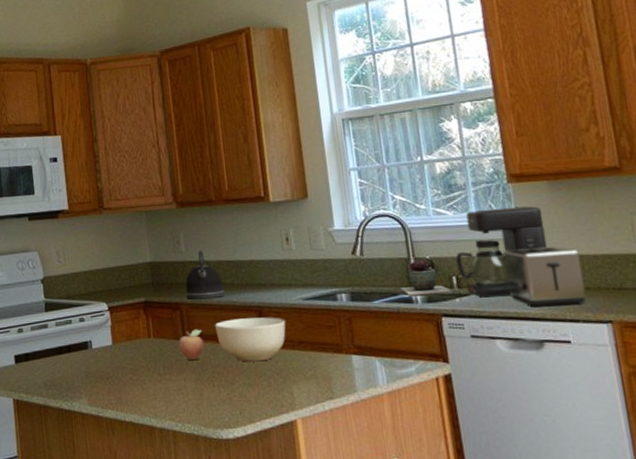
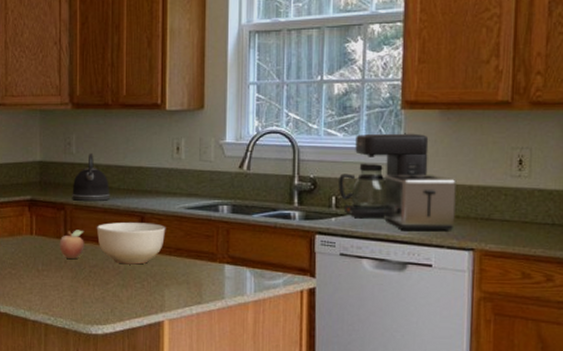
succulent plant: present [399,260,452,297] -> none [280,179,329,213]

